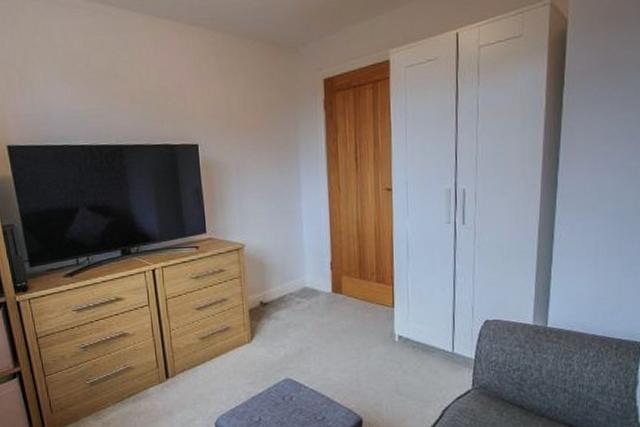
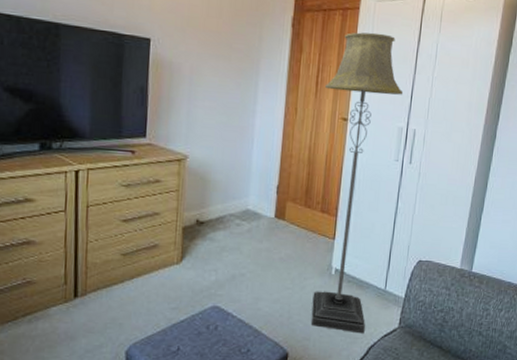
floor lamp: none [365,98,447,397] -> present [311,32,404,334]

